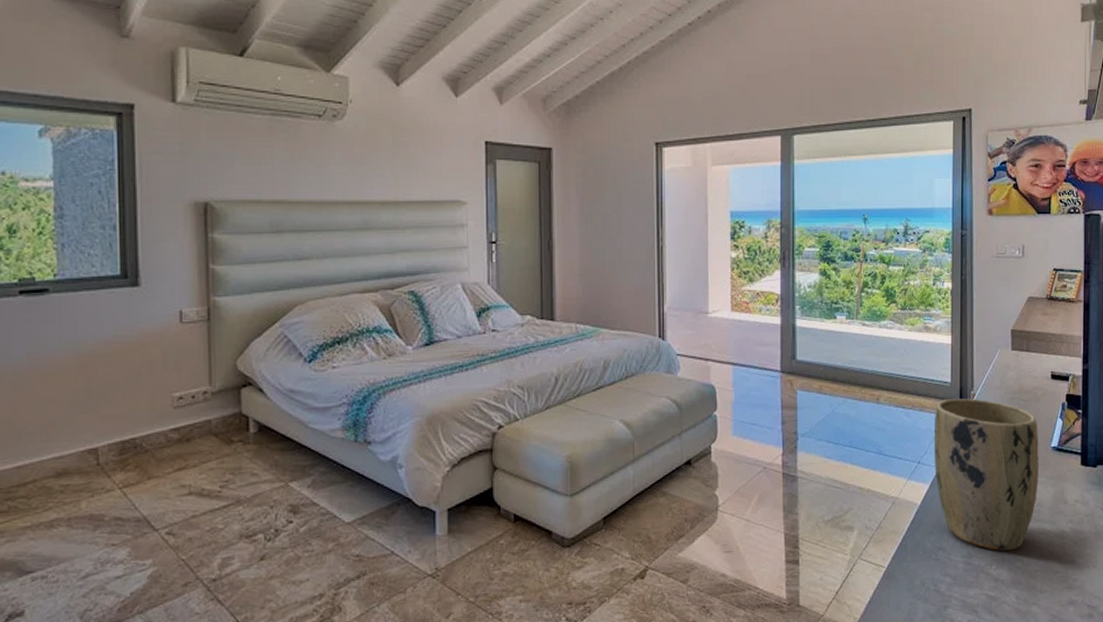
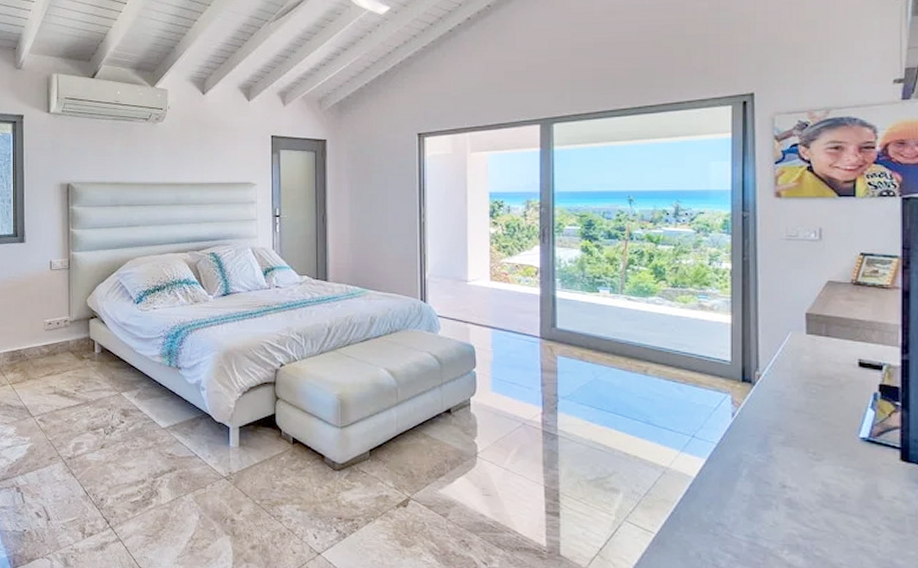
plant pot: present [933,398,1039,552] -> none [710,377,843,539]

